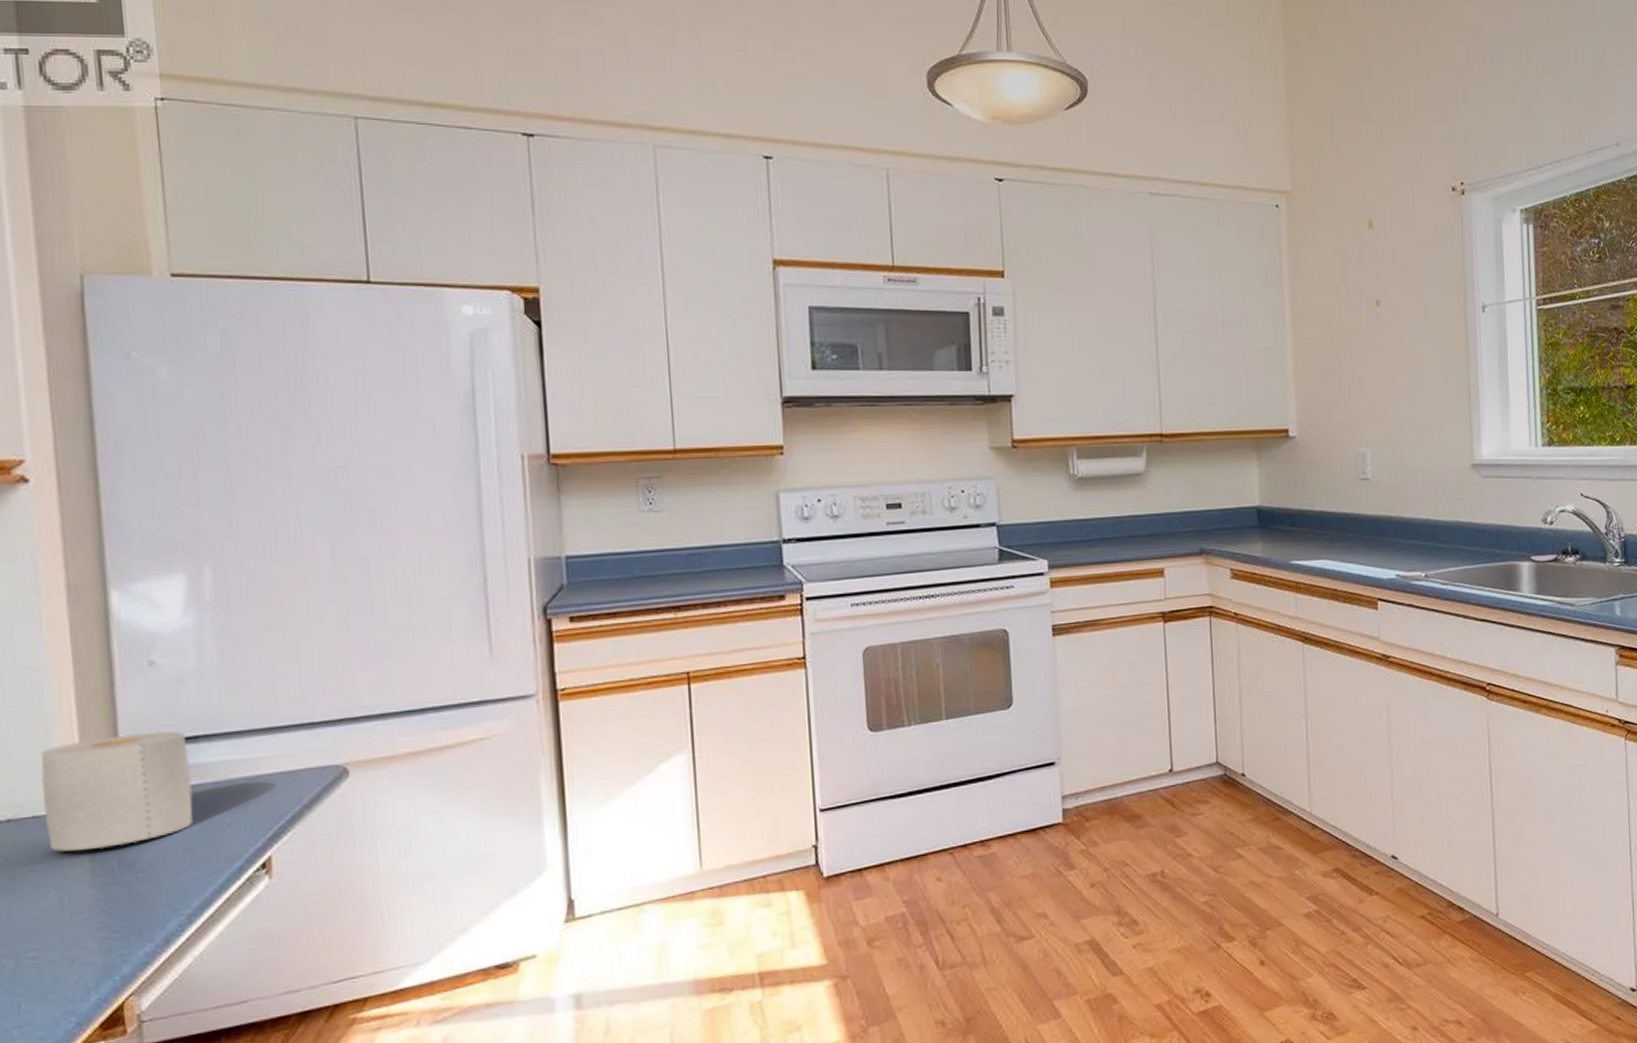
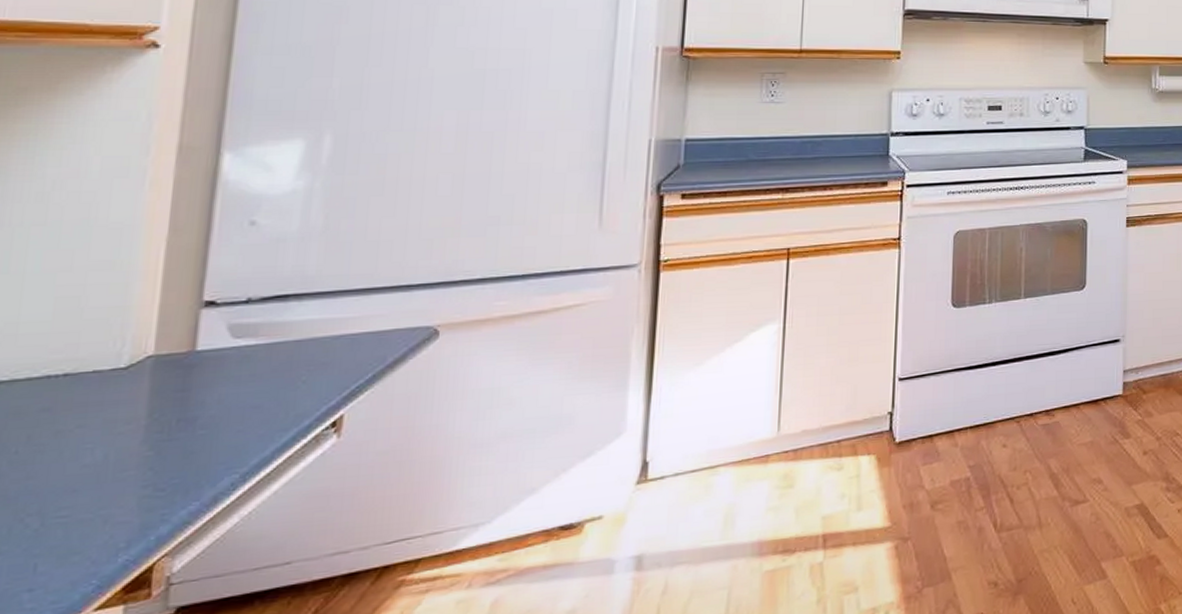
paper towel roll: present [40,731,193,852] -> none [105,290,275,407]

